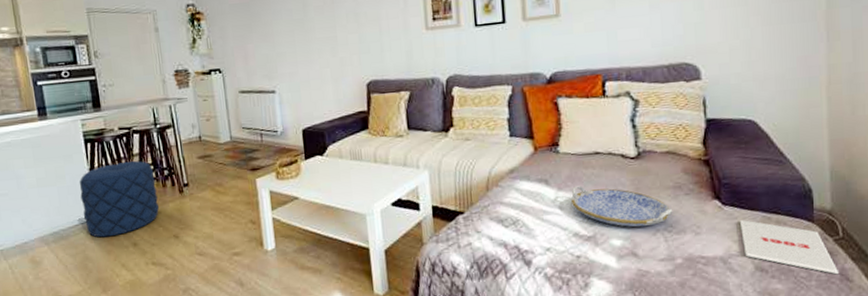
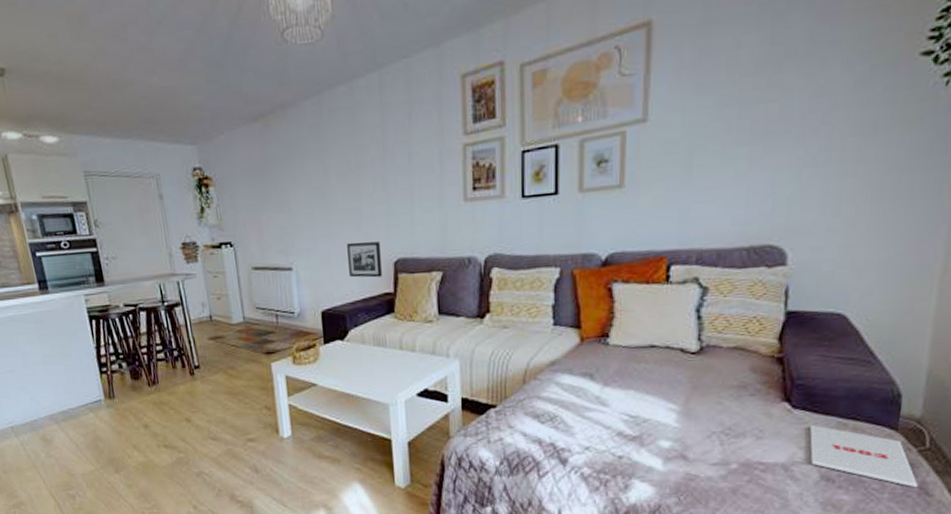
pouf: present [79,160,159,238] -> none [85,340,170,418]
picture frame: none [324,66,356,98] -> present [347,241,382,278]
serving tray: present [571,186,673,227] -> none [618,381,734,429]

